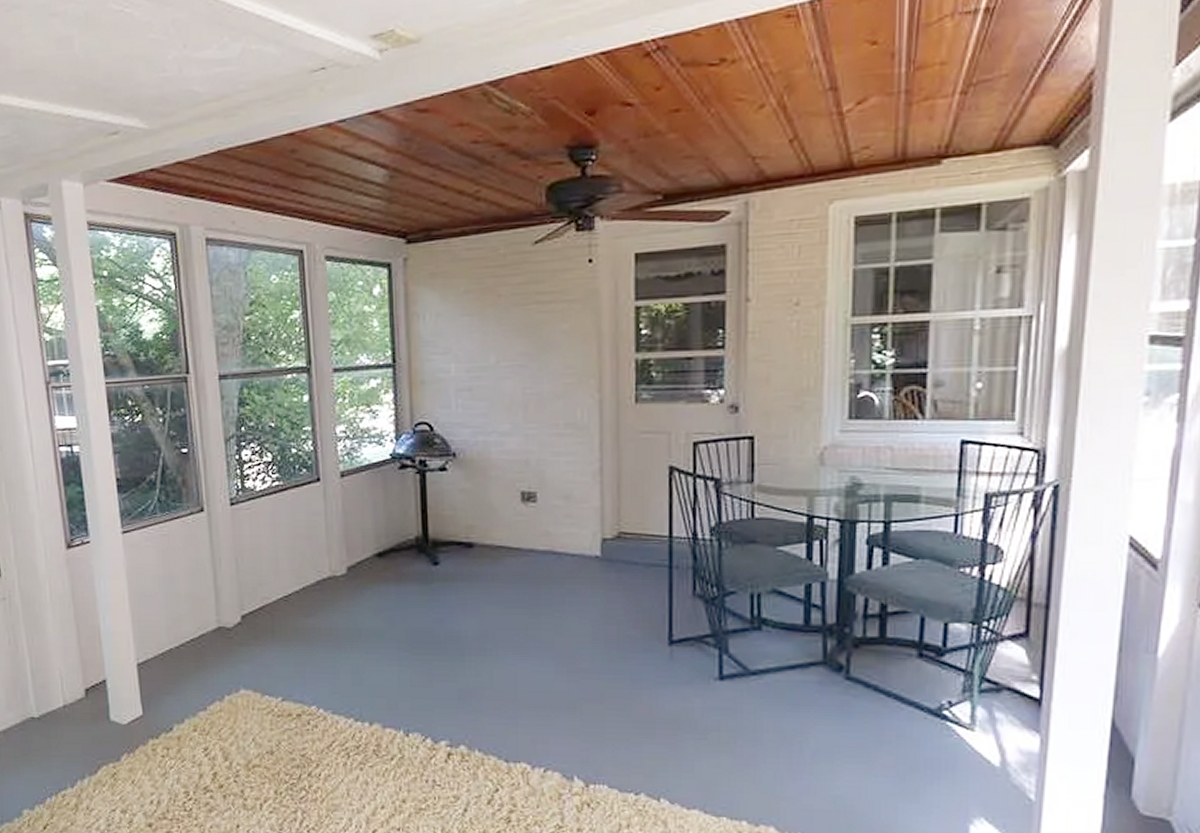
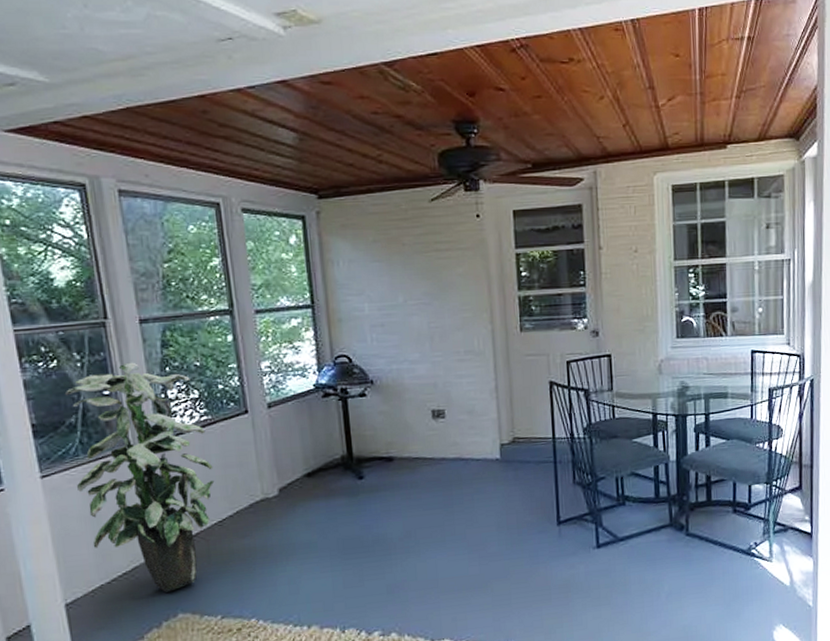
indoor plant: none [147,420,283,665] -> present [64,362,215,592]

